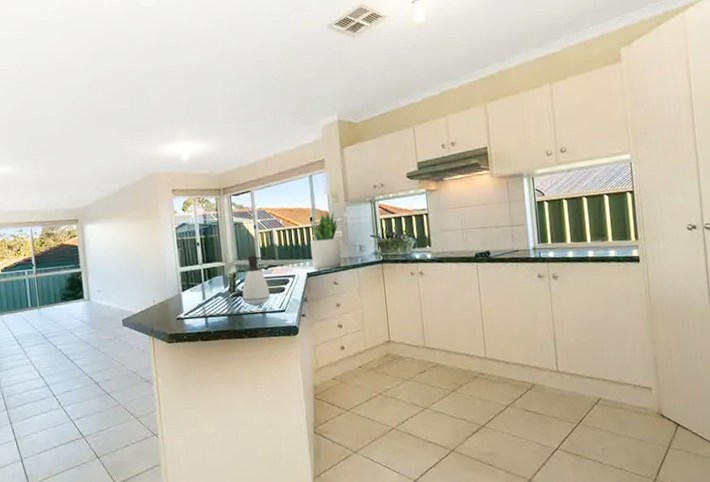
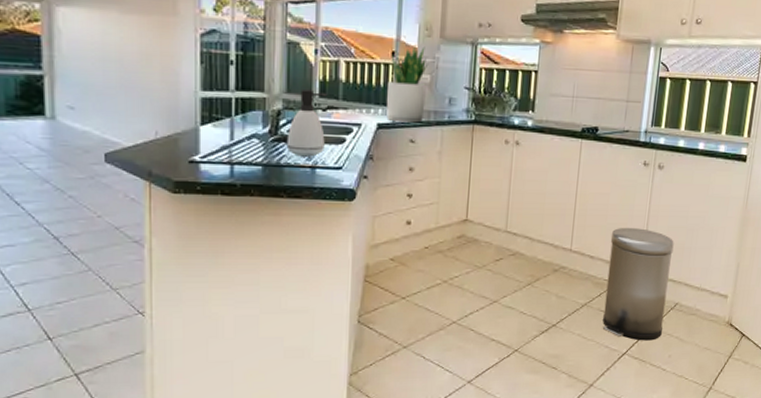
pedal bin: none [520,332,591,436] -> present [602,227,674,341]

